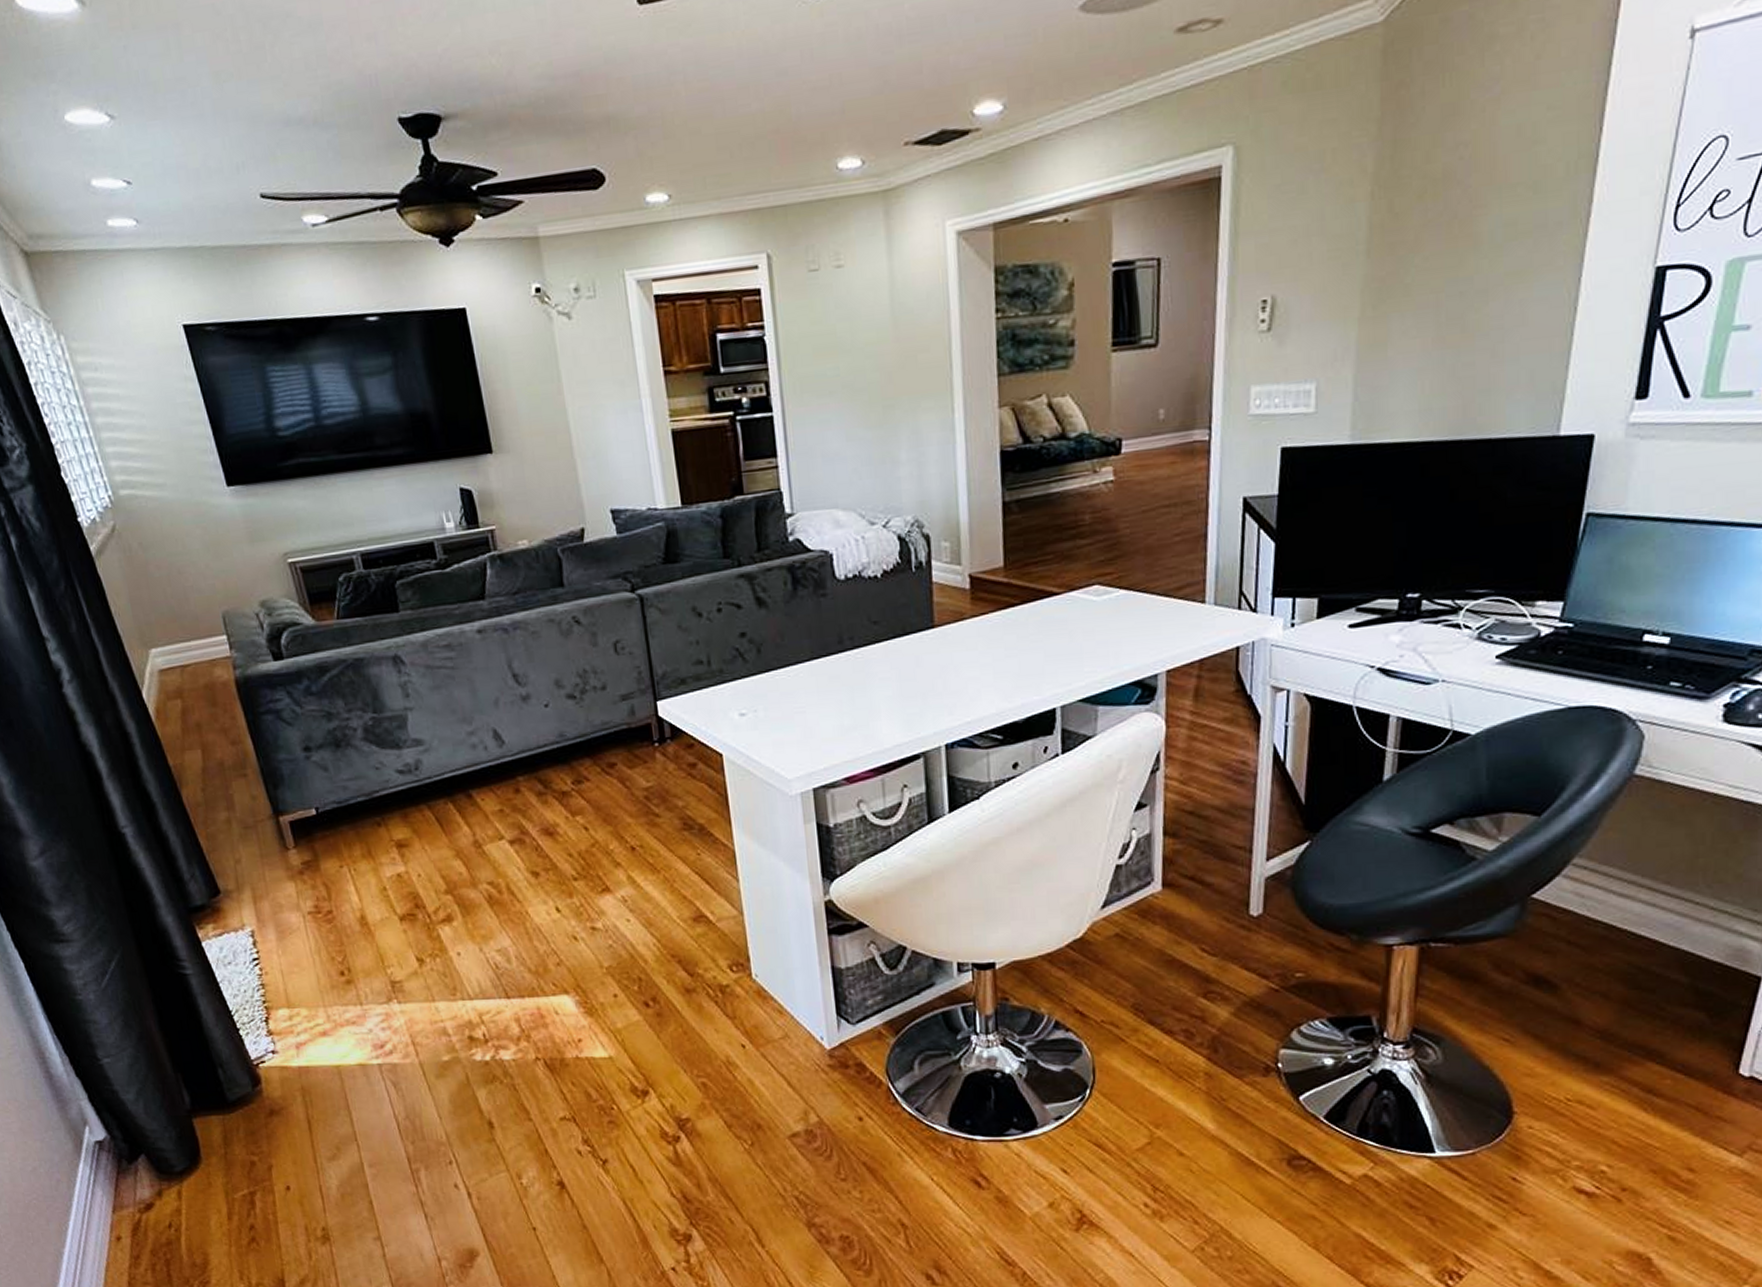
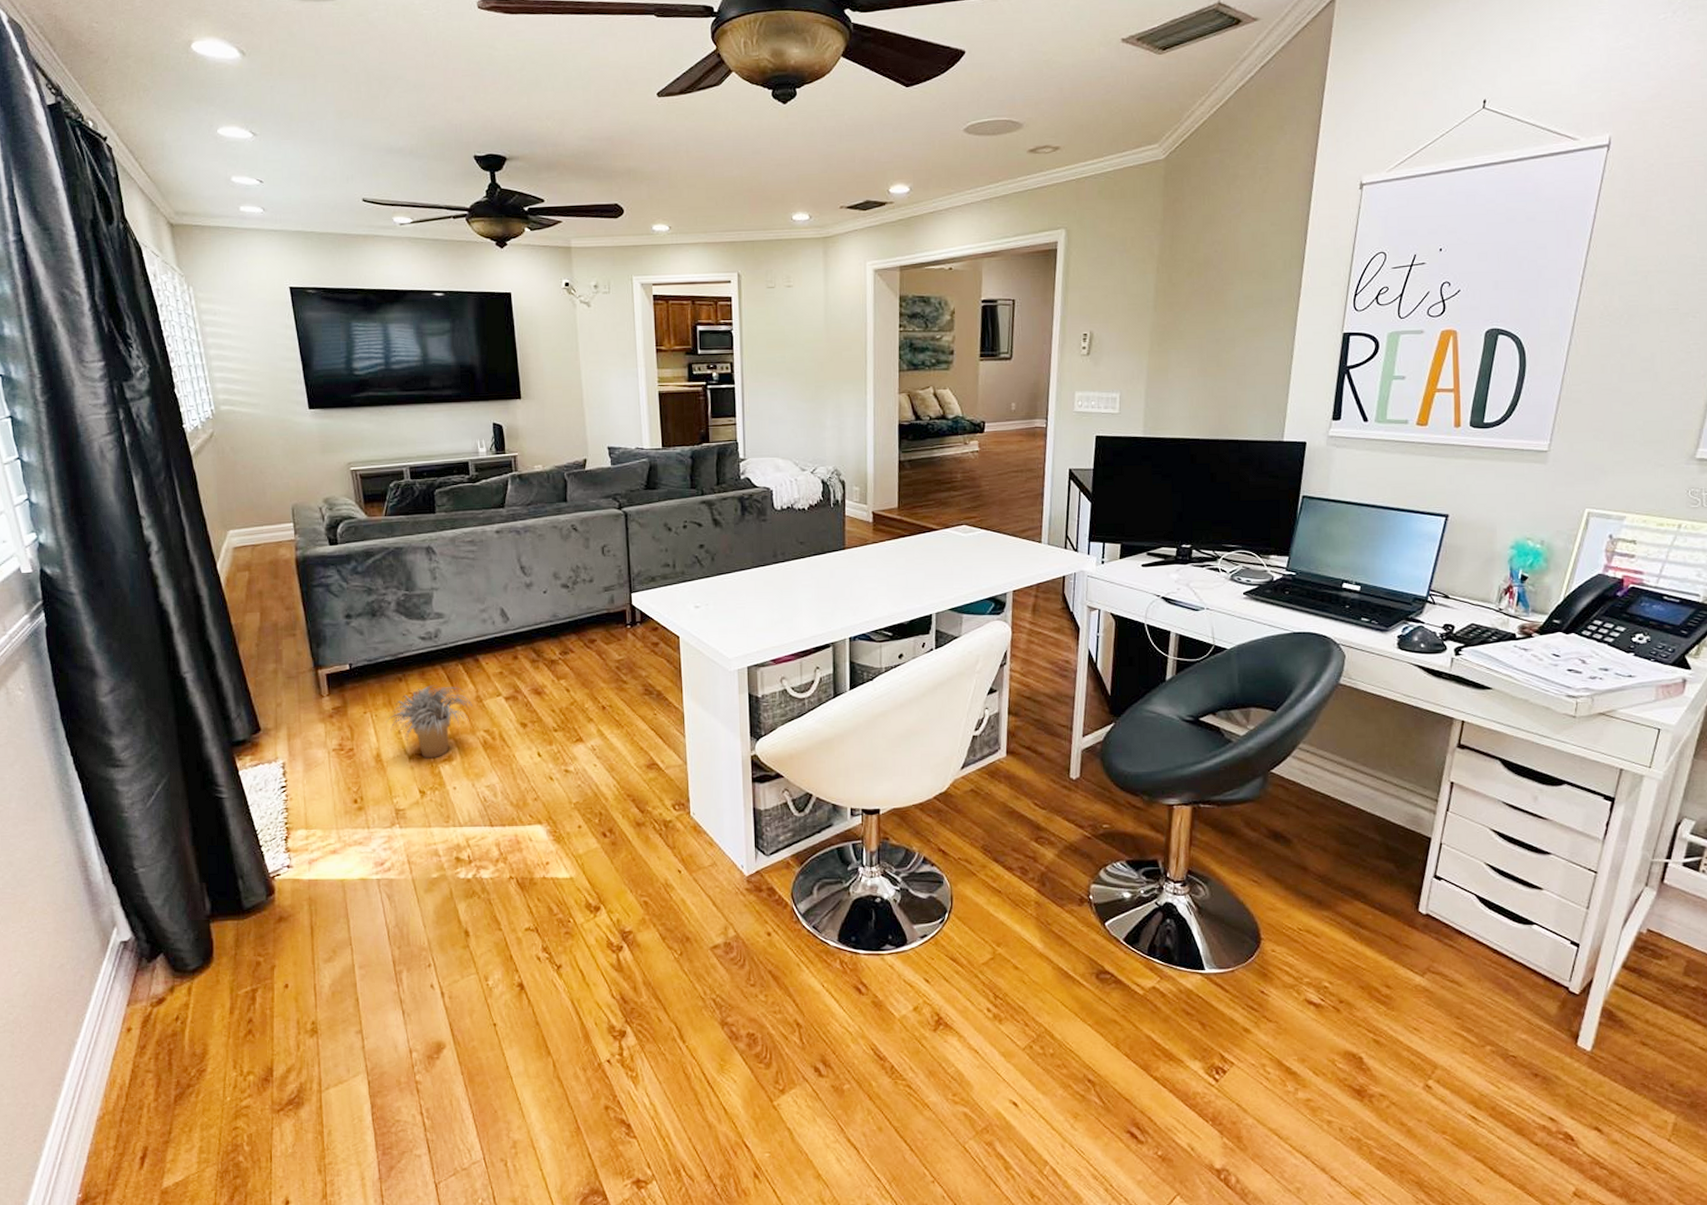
potted plant: none [367,829,470,920] -> present [386,685,472,759]

